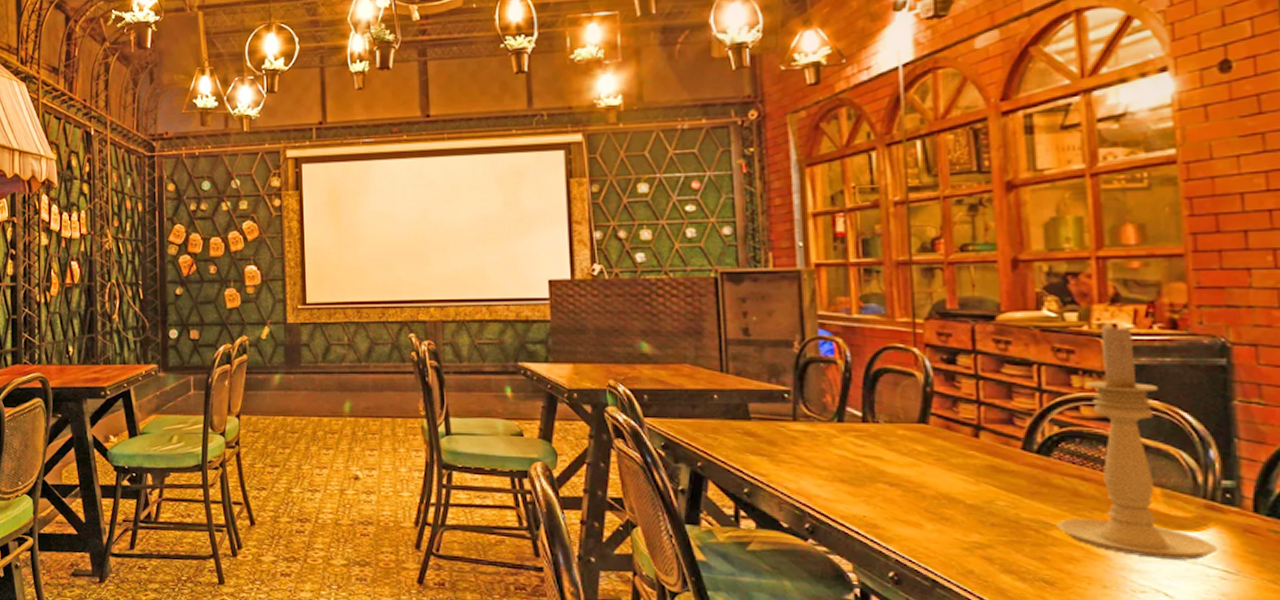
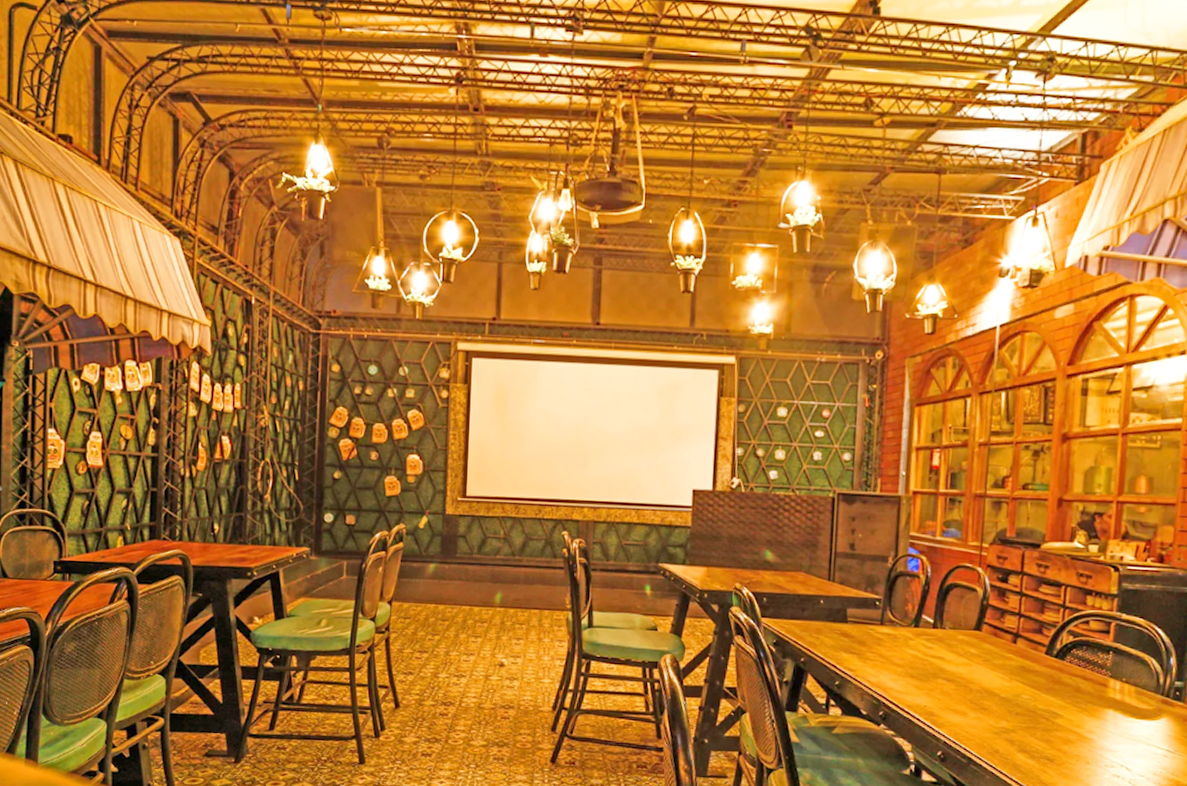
candle holder: present [1056,323,1217,560] -> none [1061,555,1165,742]

